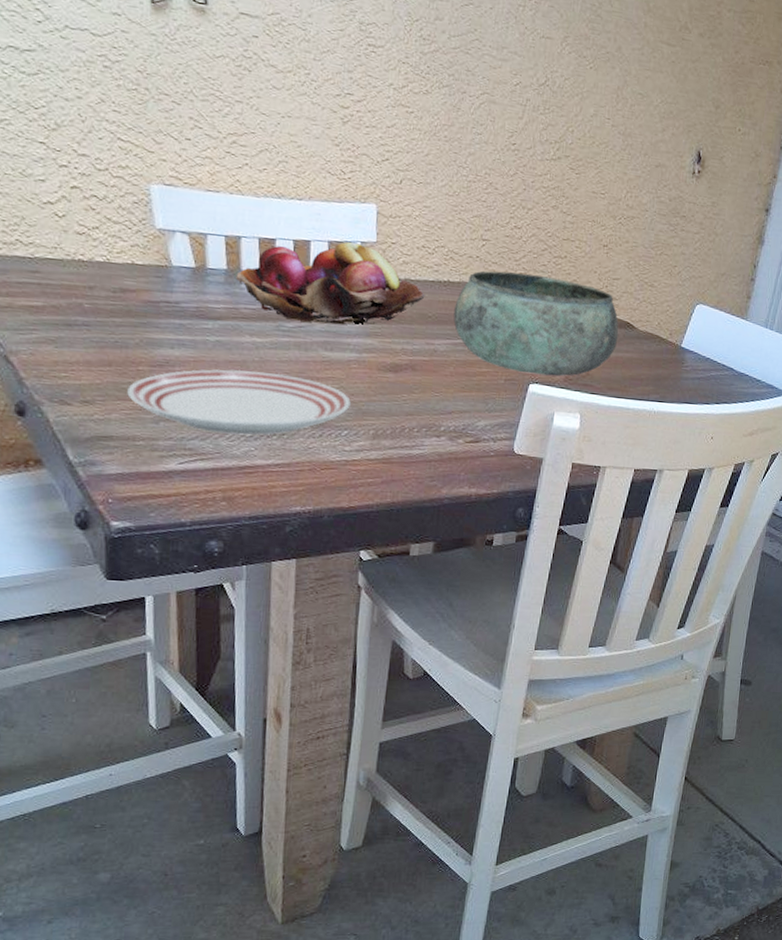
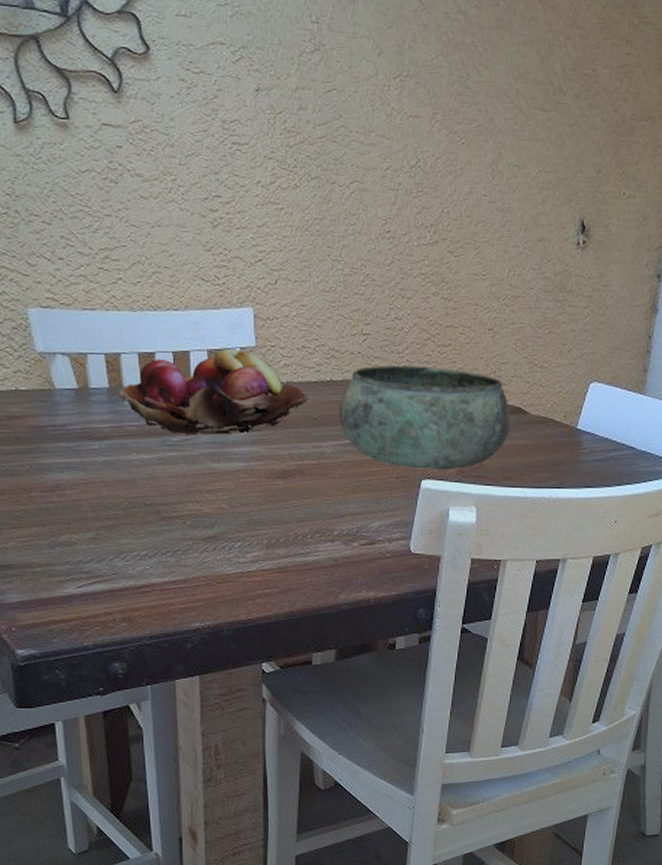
dinner plate: present [127,369,351,436] -> none [21,488,242,554]

